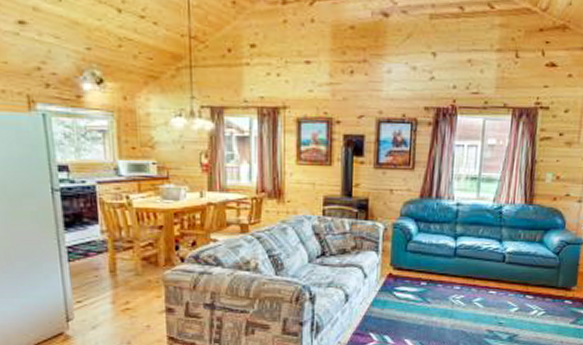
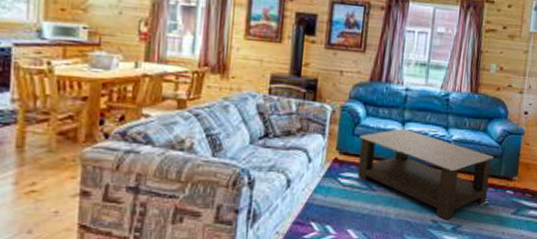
coffee table: none [411,242,551,330] -> present [357,128,494,221]

